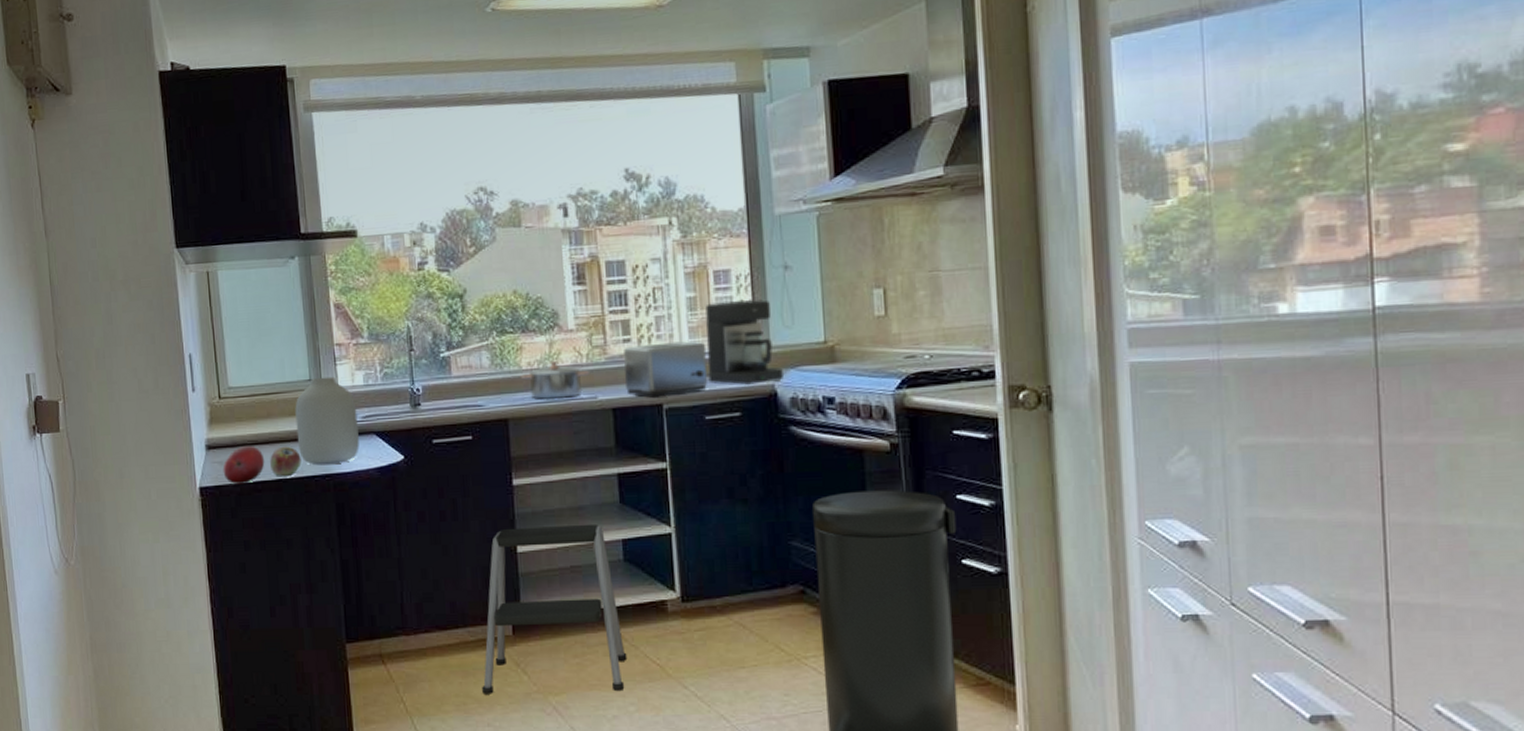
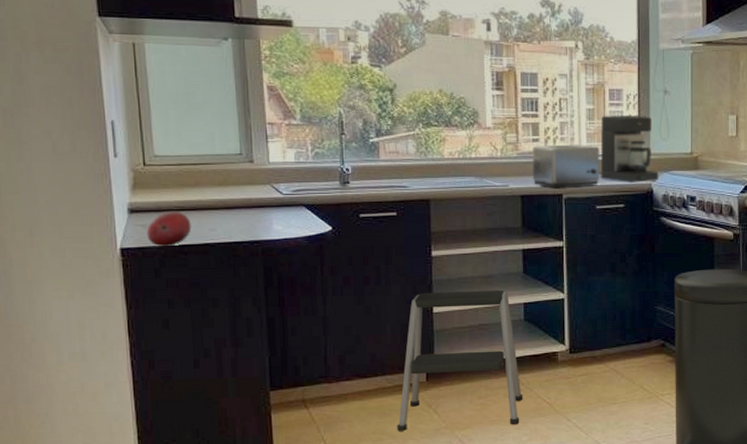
fruit: present [270,446,302,477] -> none [197,213,230,242]
vase: present [295,376,359,466] -> none [224,152,289,232]
cooking pot: present [520,360,591,400] -> none [442,152,504,186]

